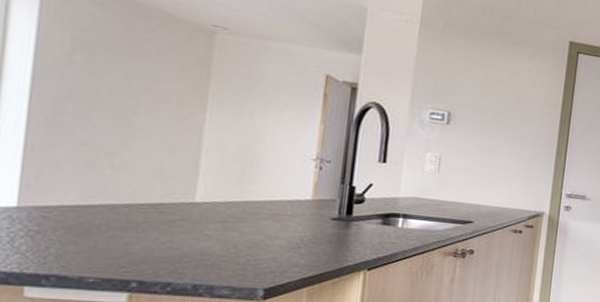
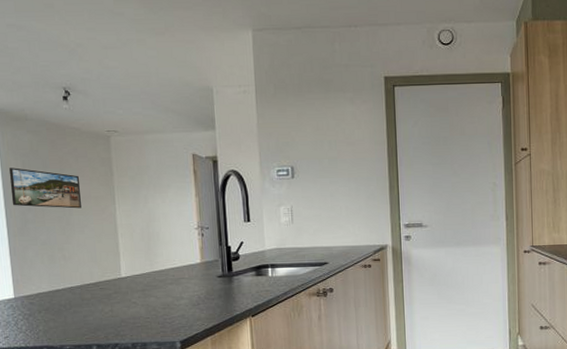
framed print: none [43,40,158,110] -> present [8,167,81,209]

